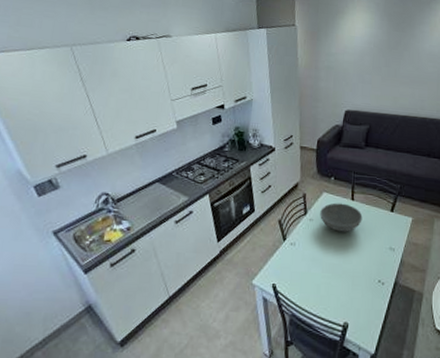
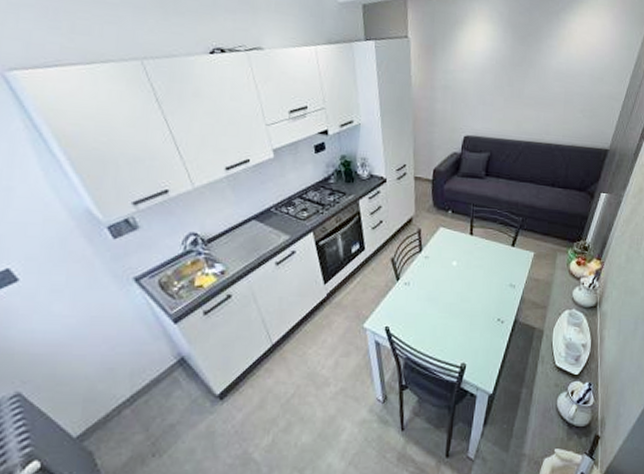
bowl: present [320,202,363,232] -> none [436,238,482,270]

